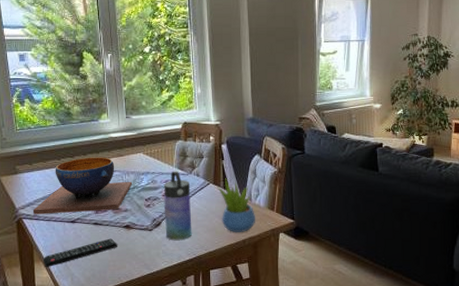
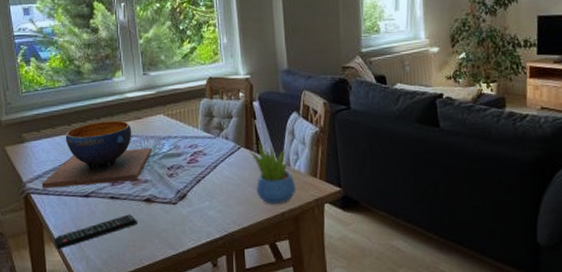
water bottle: present [164,171,192,241] -> none [188,133,222,216]

